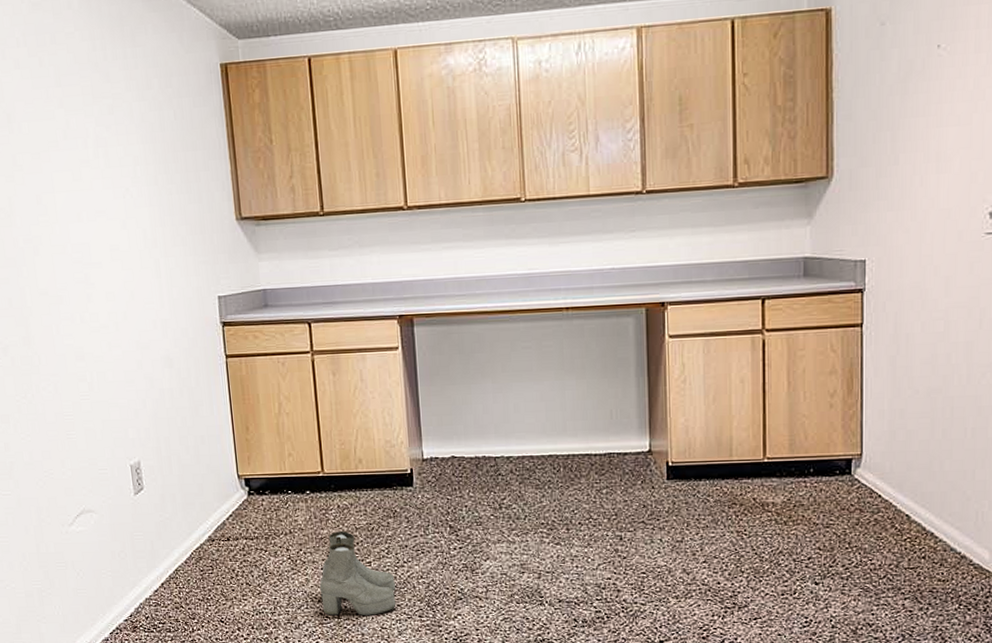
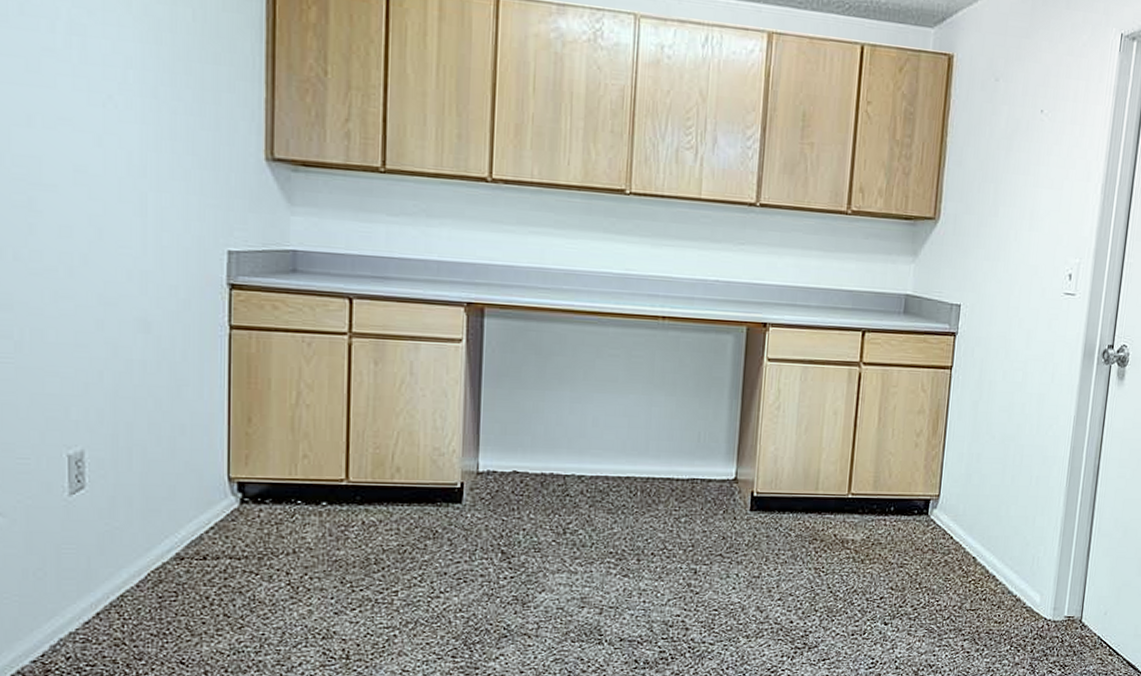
boots: present [319,530,396,617] -> none [326,552,426,657]

